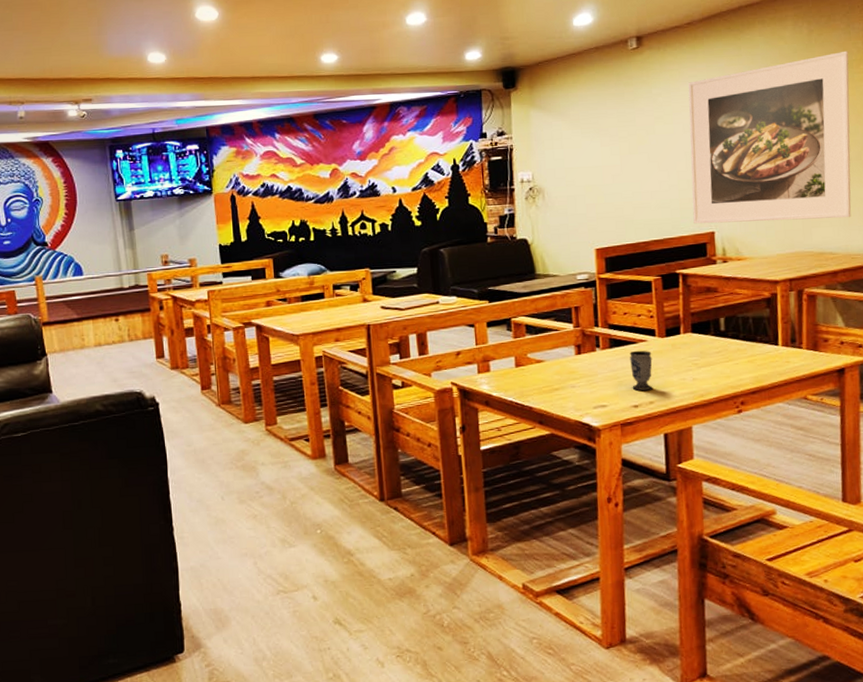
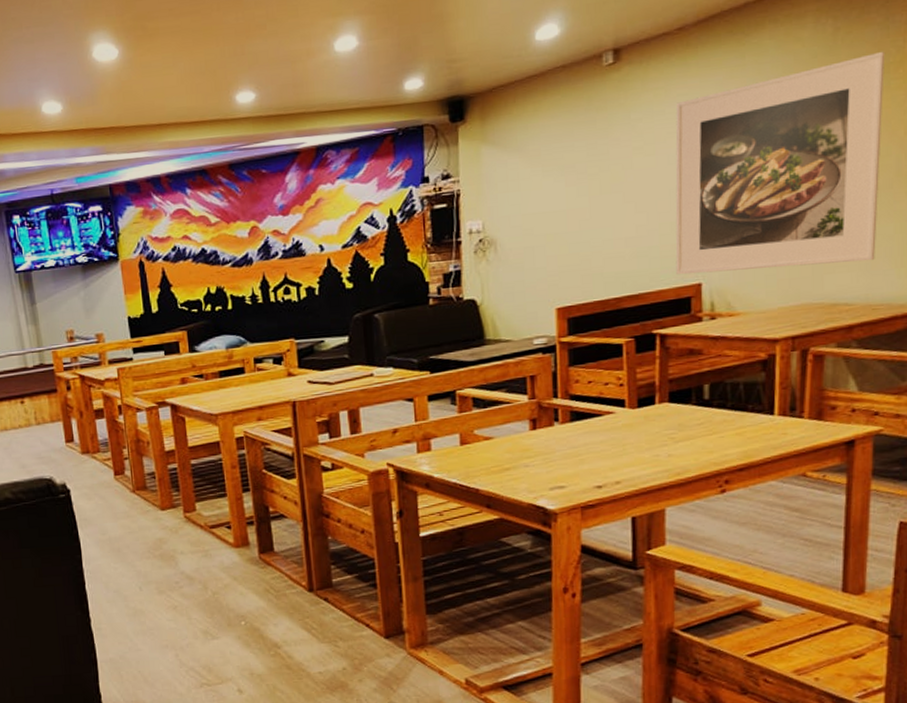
cup: present [629,350,653,391] -> none [594,423,621,469]

